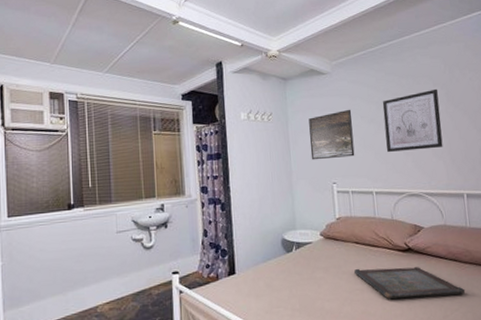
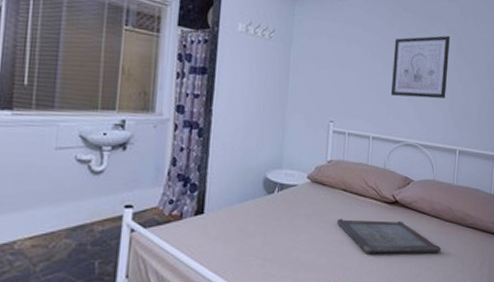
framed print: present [309,109,355,160] -> none [311,41,362,95]

